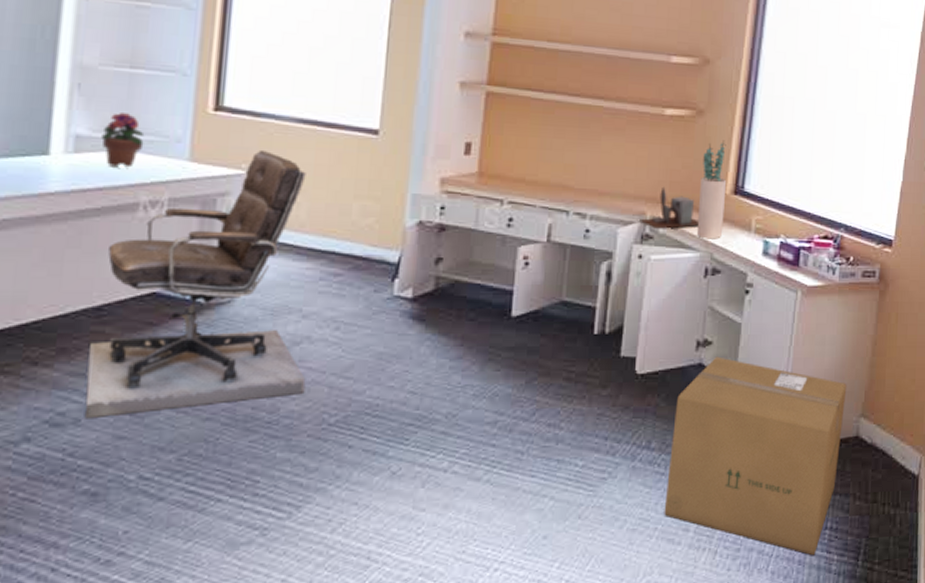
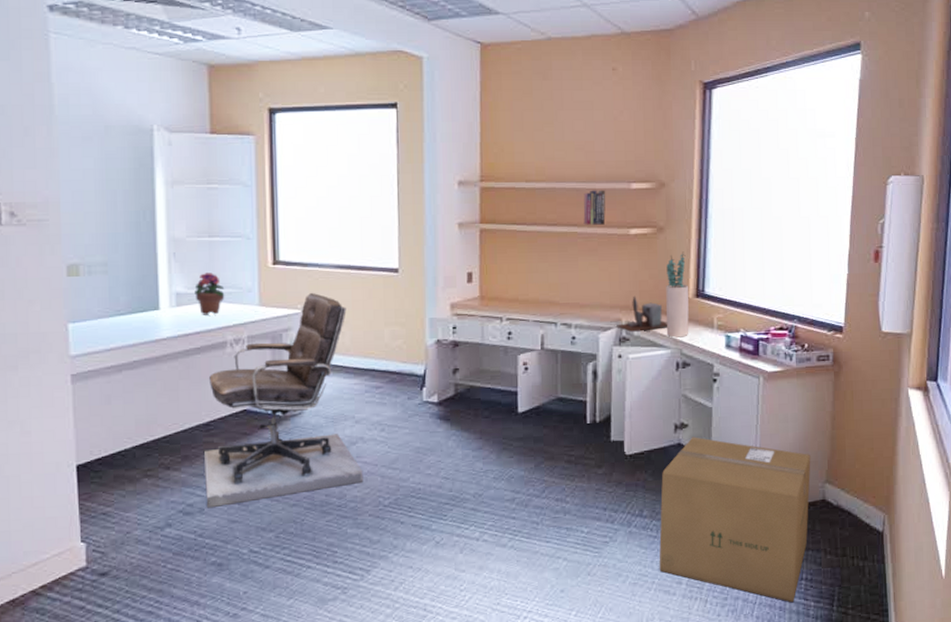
books: none [611,59,641,101] -> present [583,190,606,225]

